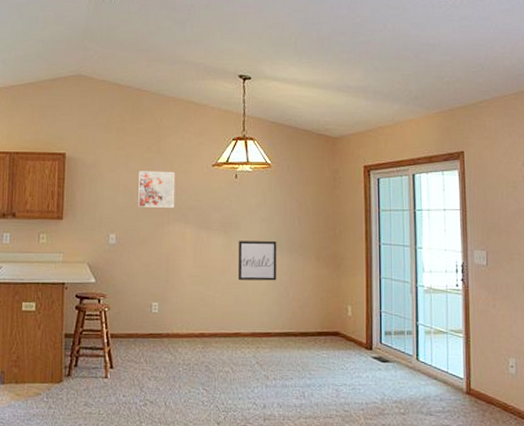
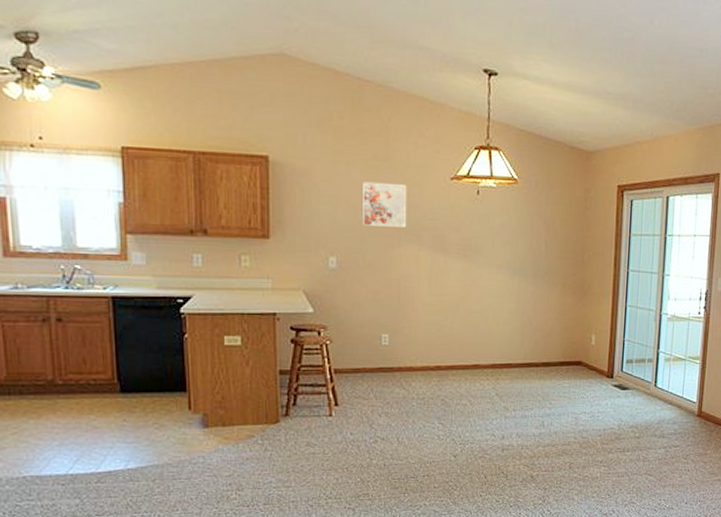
wall art: present [237,241,277,281] -> none [477,266,521,310]

